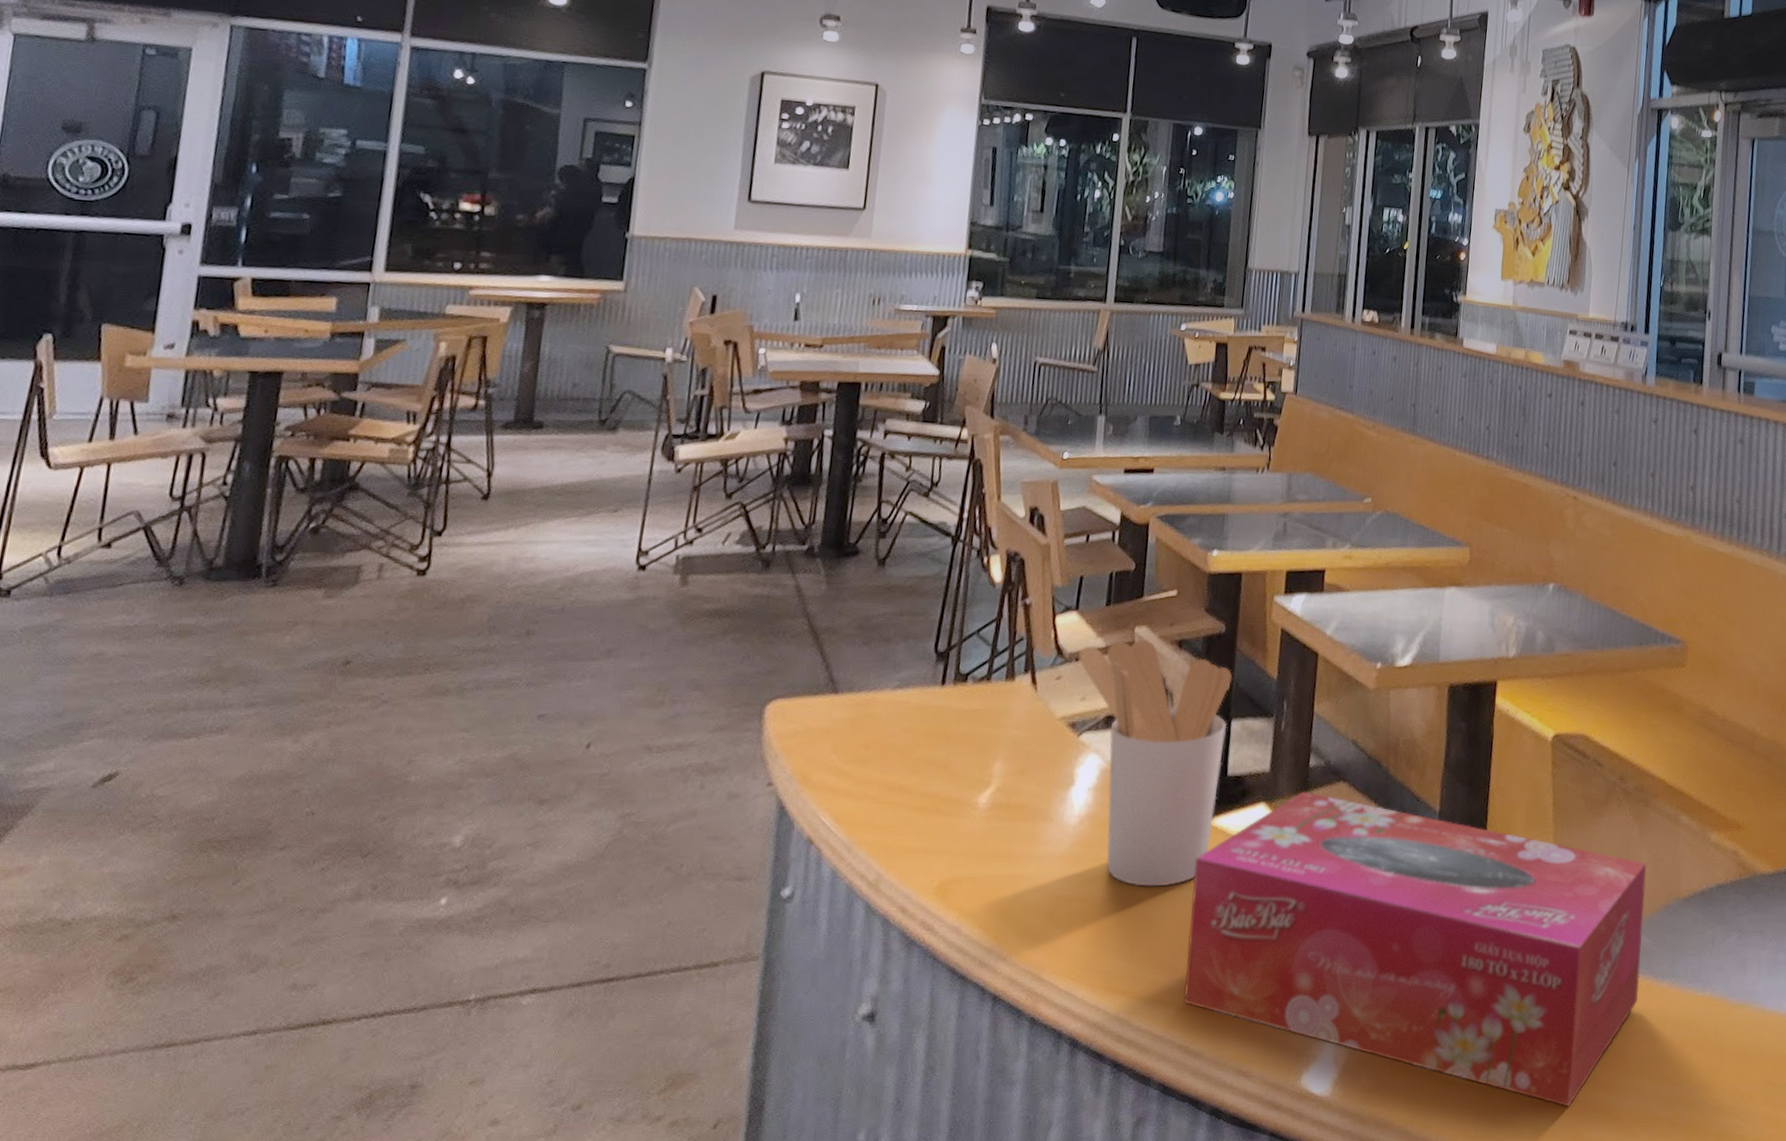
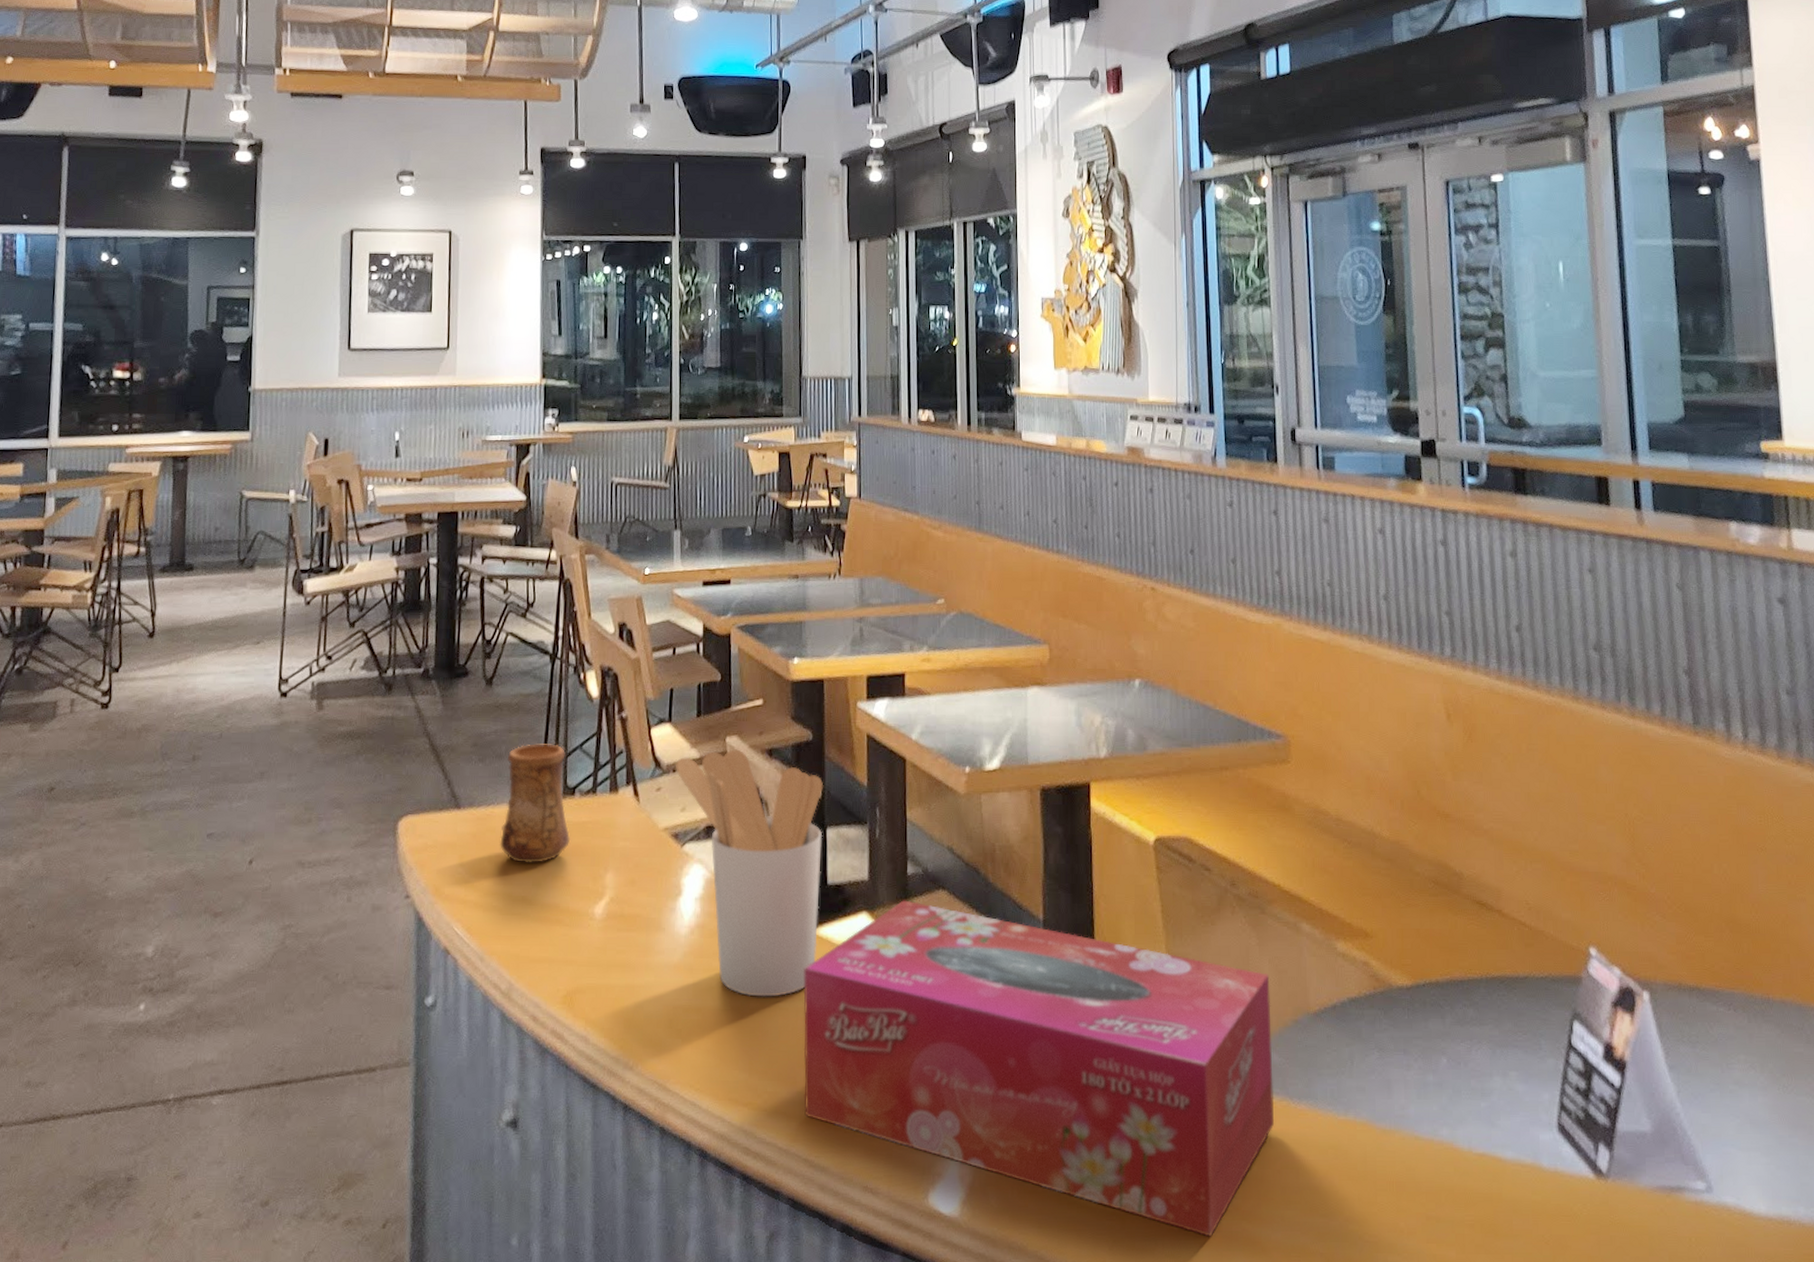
cup: none [879,628,961,751] -> present [500,744,571,863]

